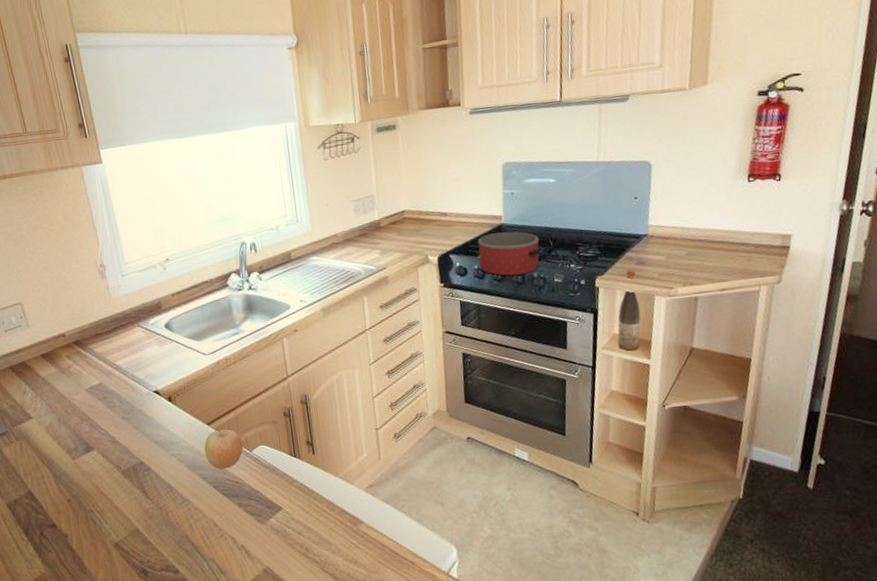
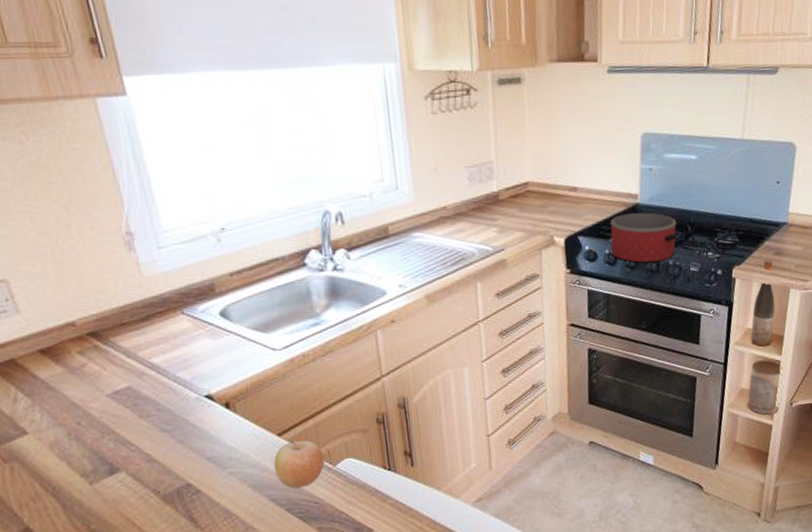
jar: none [618,363,653,417] -> present [747,360,783,415]

